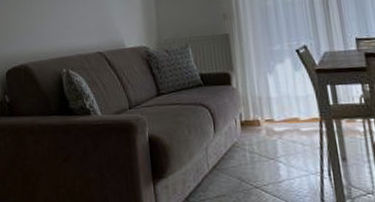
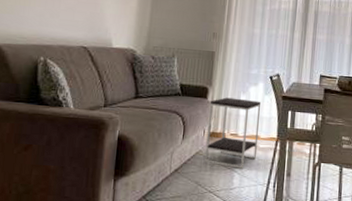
side table: none [235,79,302,158] -> present [204,97,262,169]

